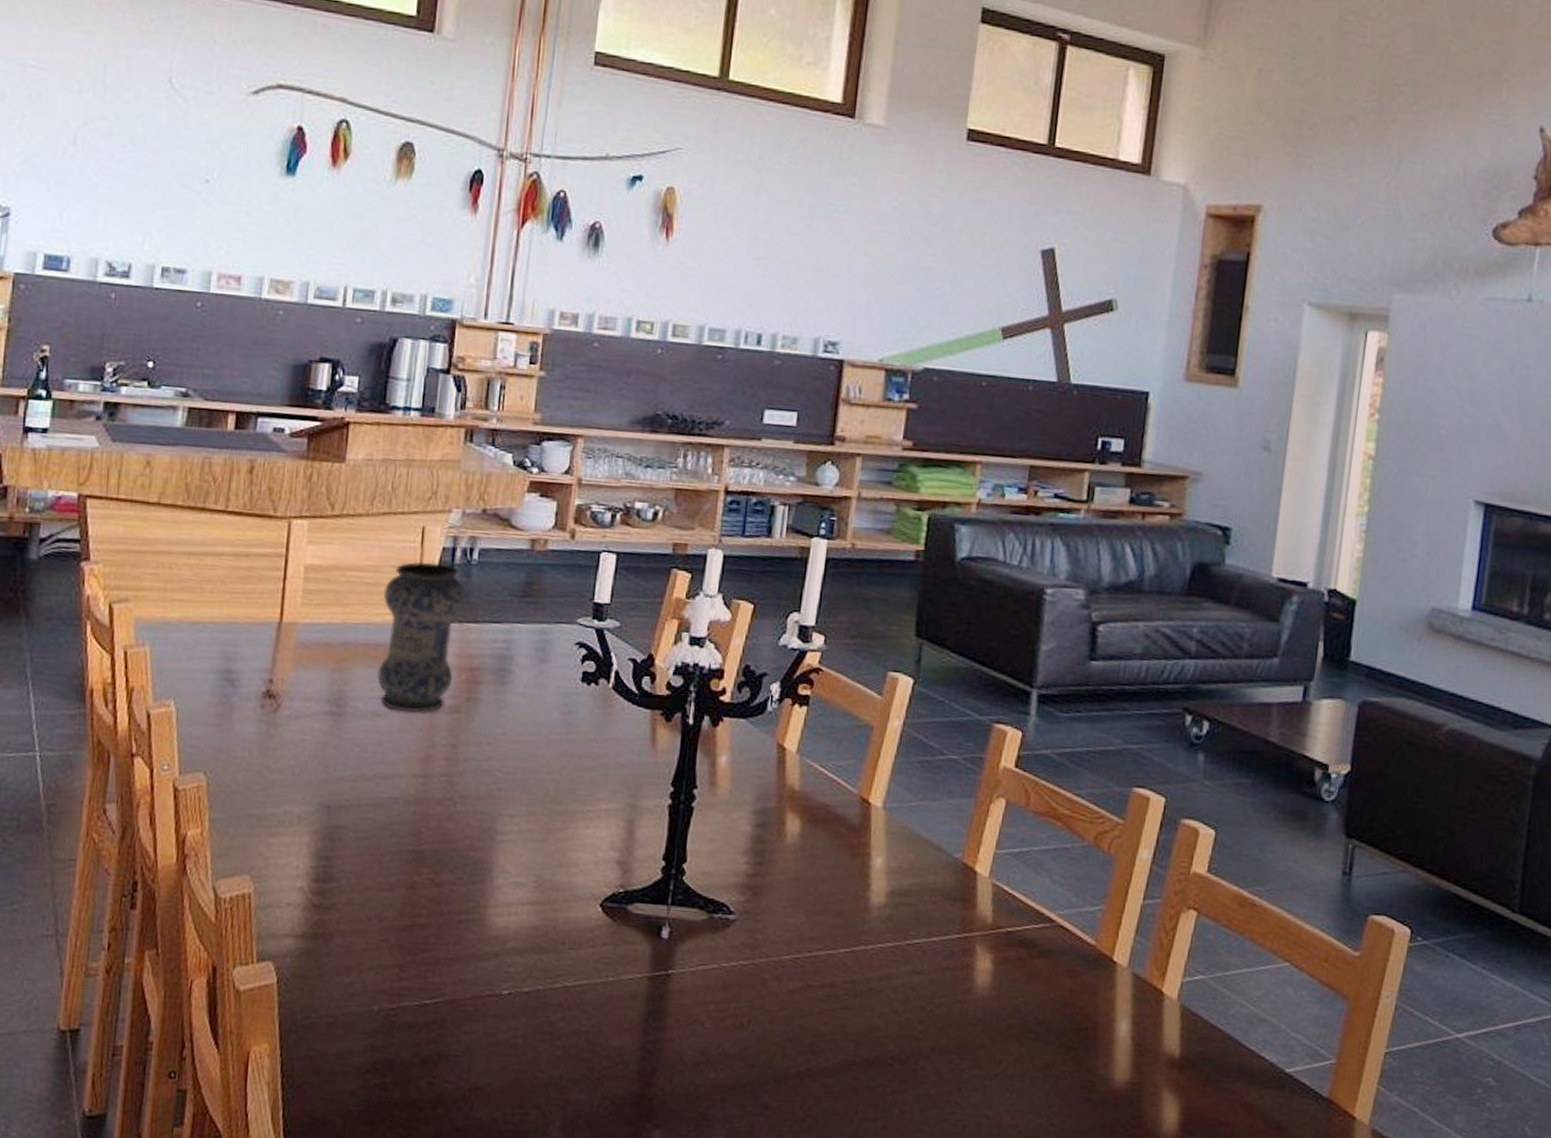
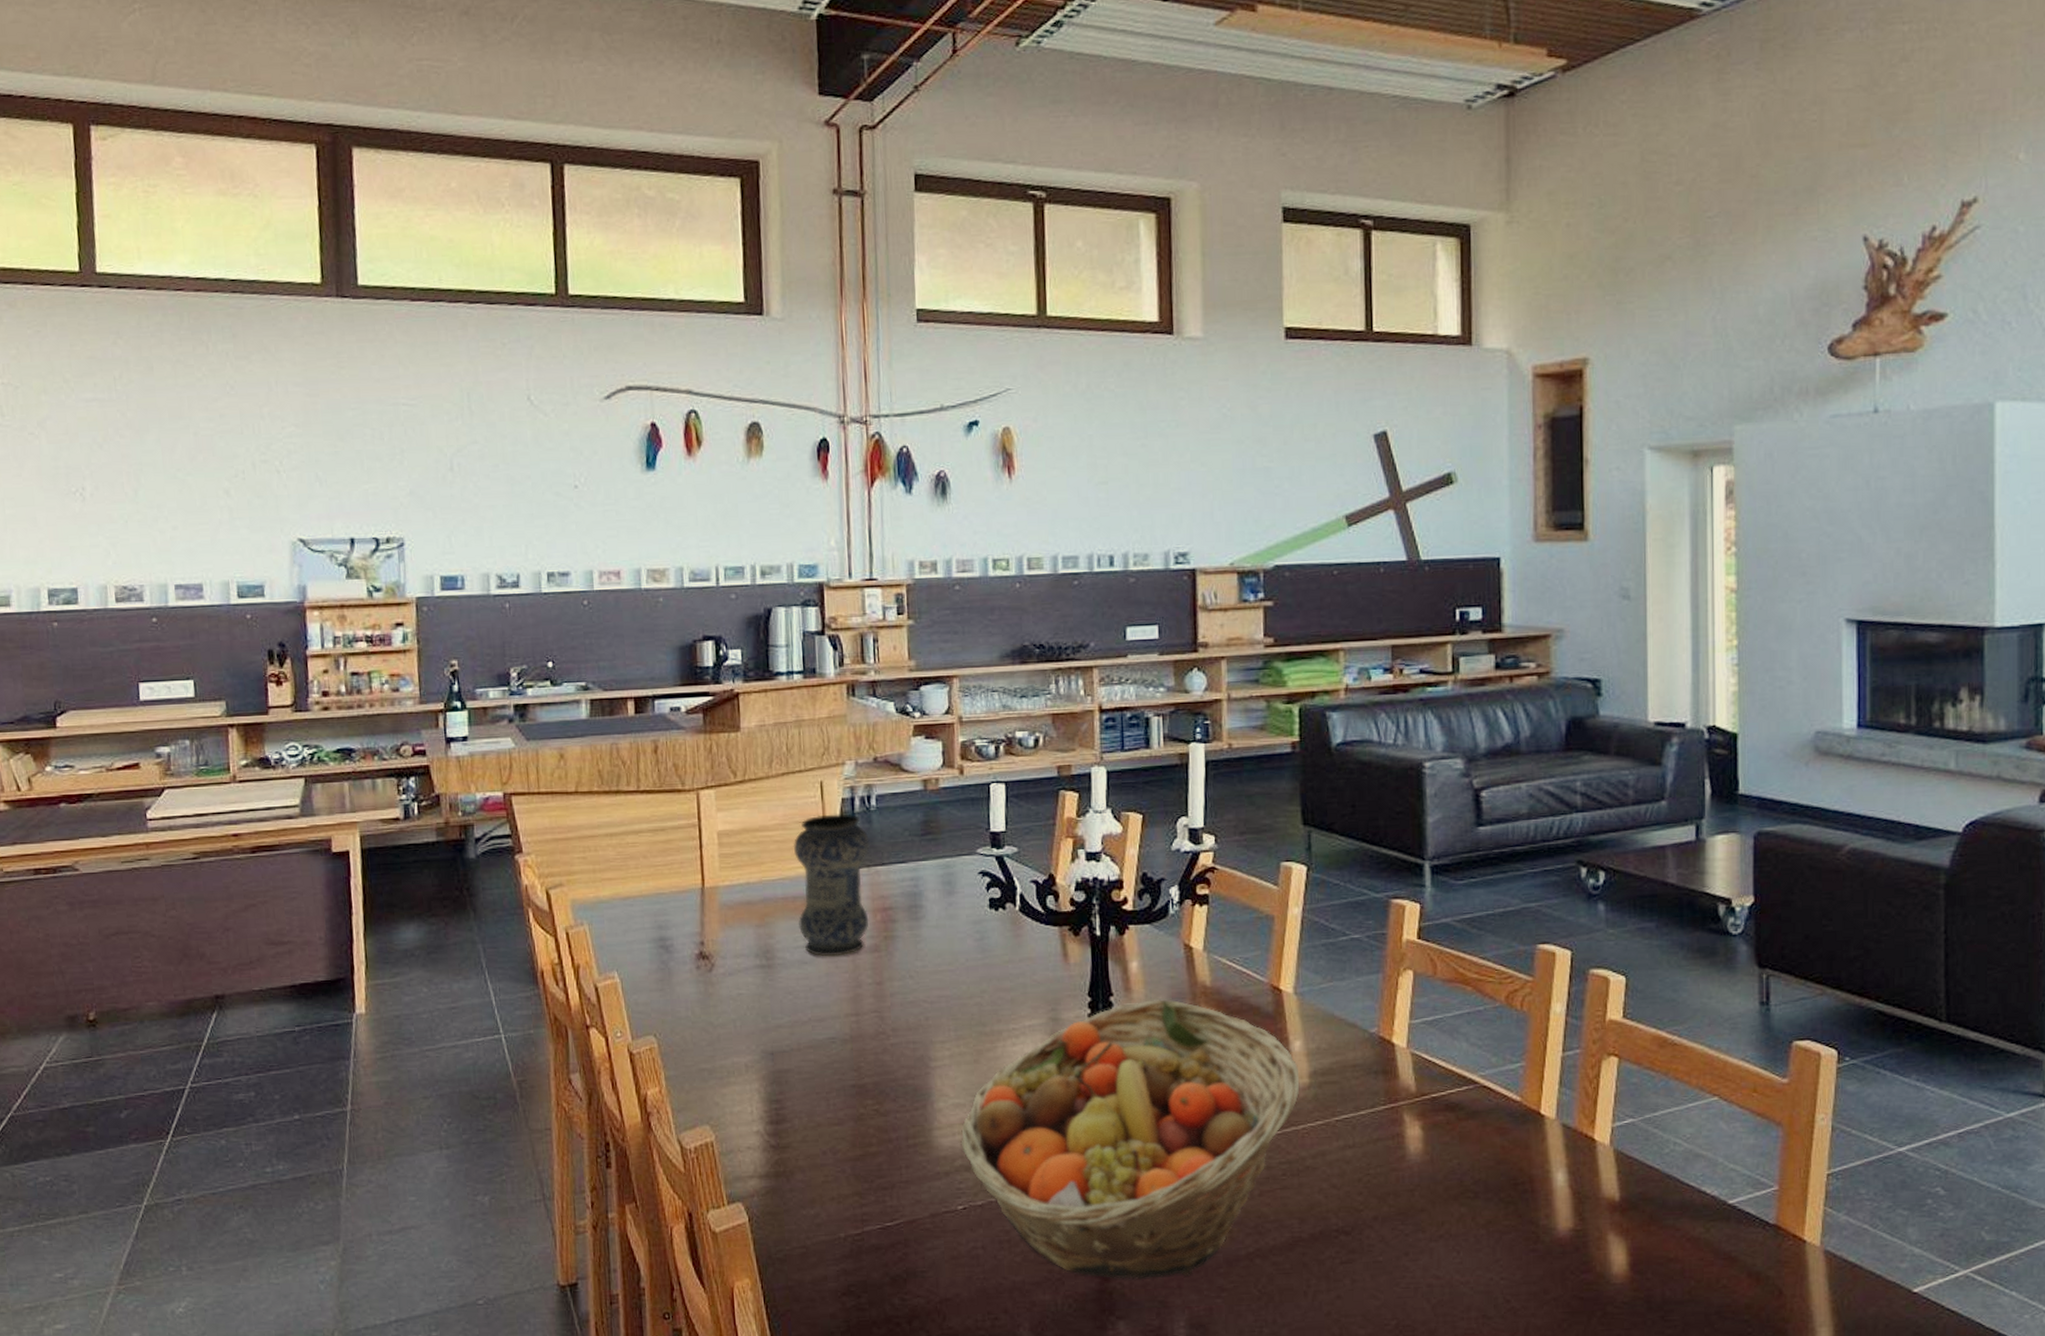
fruit basket: none [515,797,876,1089] -> present [961,999,1300,1279]

